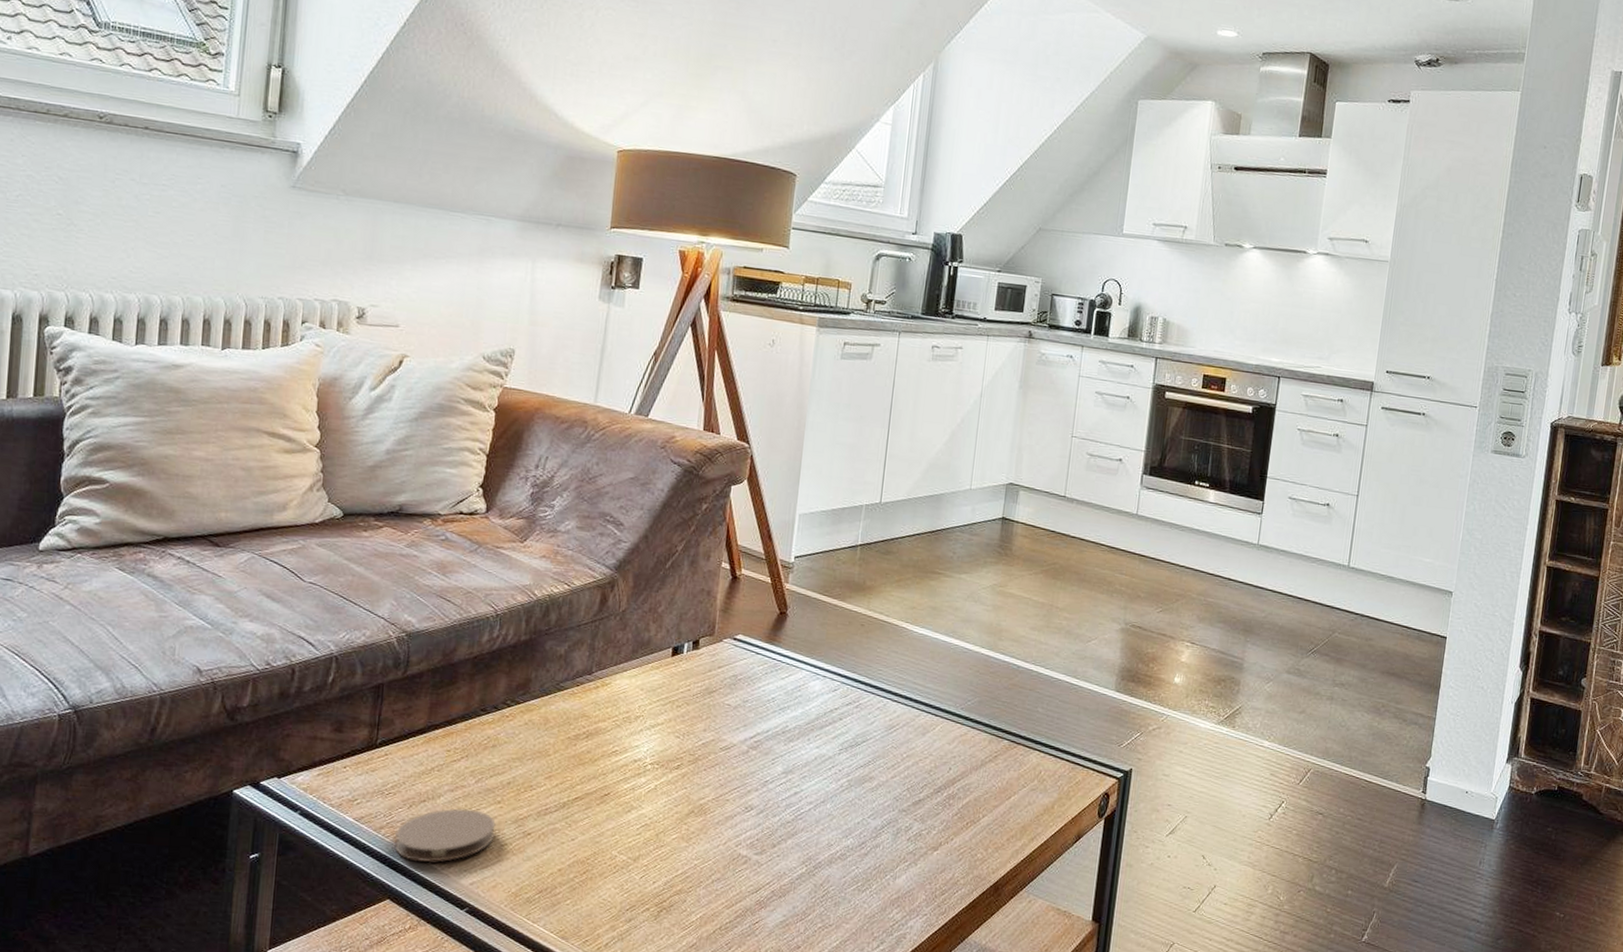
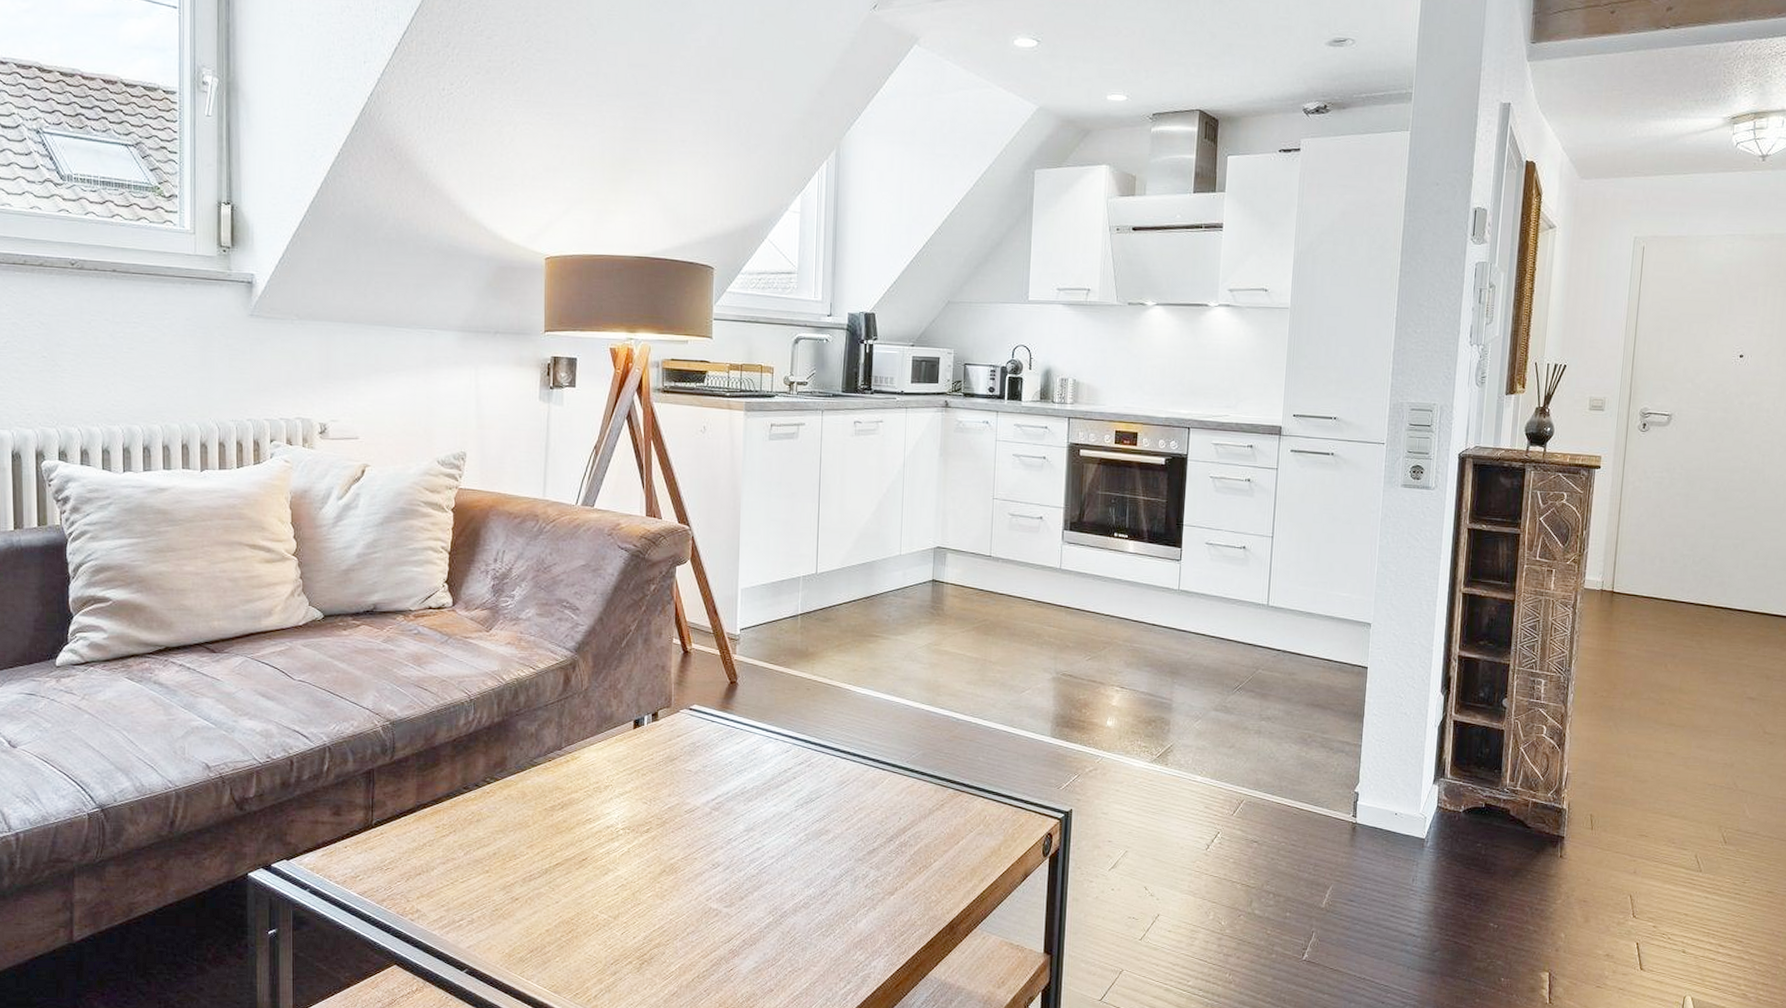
coaster: present [394,808,496,863] -> none [397,878,486,930]

